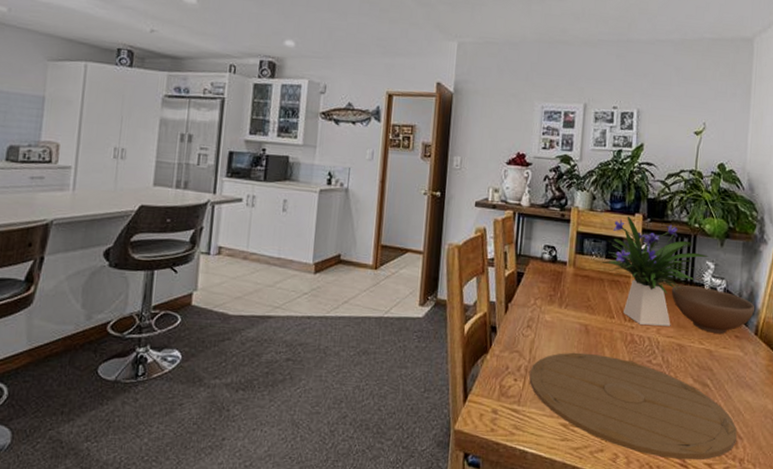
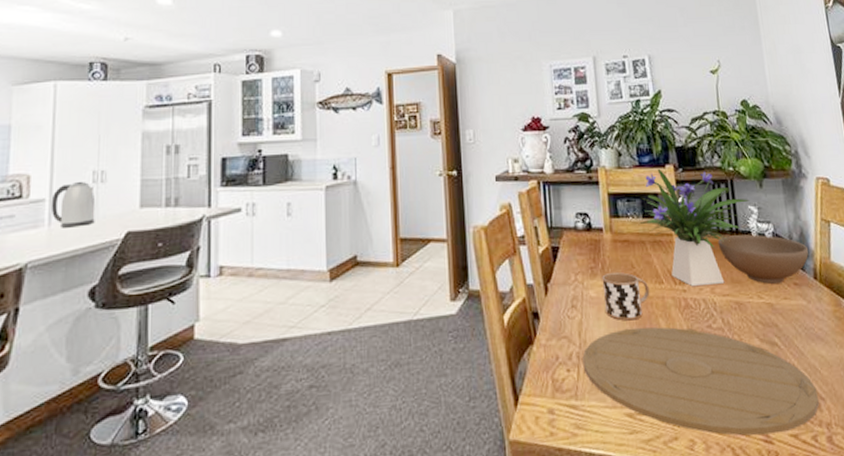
kettle: none [76,156,115,196] -> present [51,182,96,228]
cup: none [556,302,601,346] -> present [602,272,650,321]

